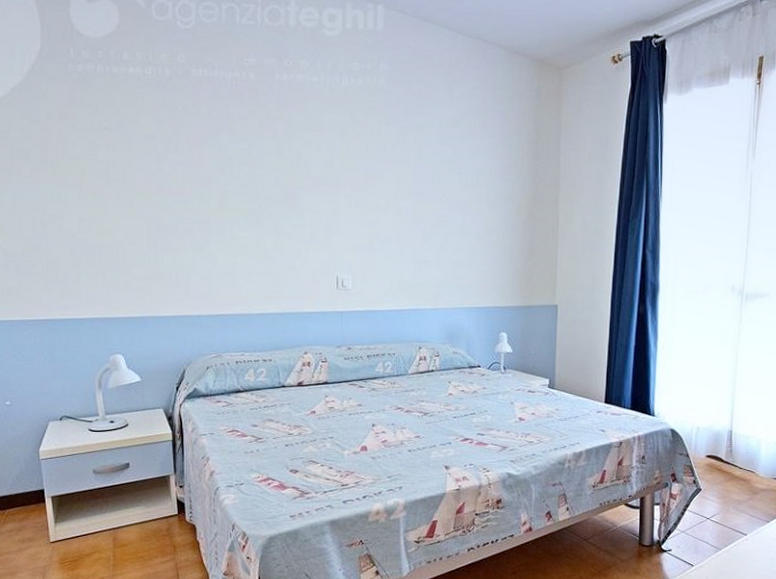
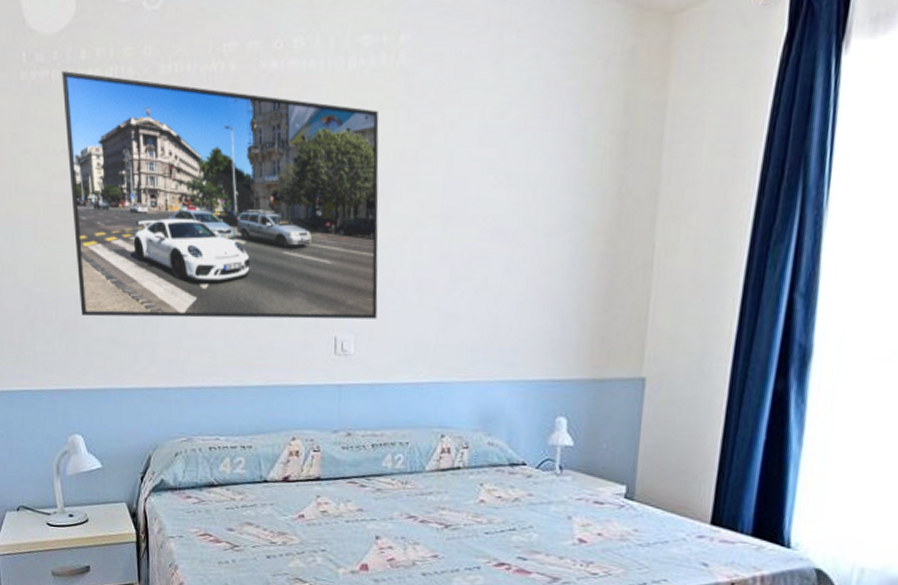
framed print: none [106,67,369,263] -> present [62,71,379,319]

